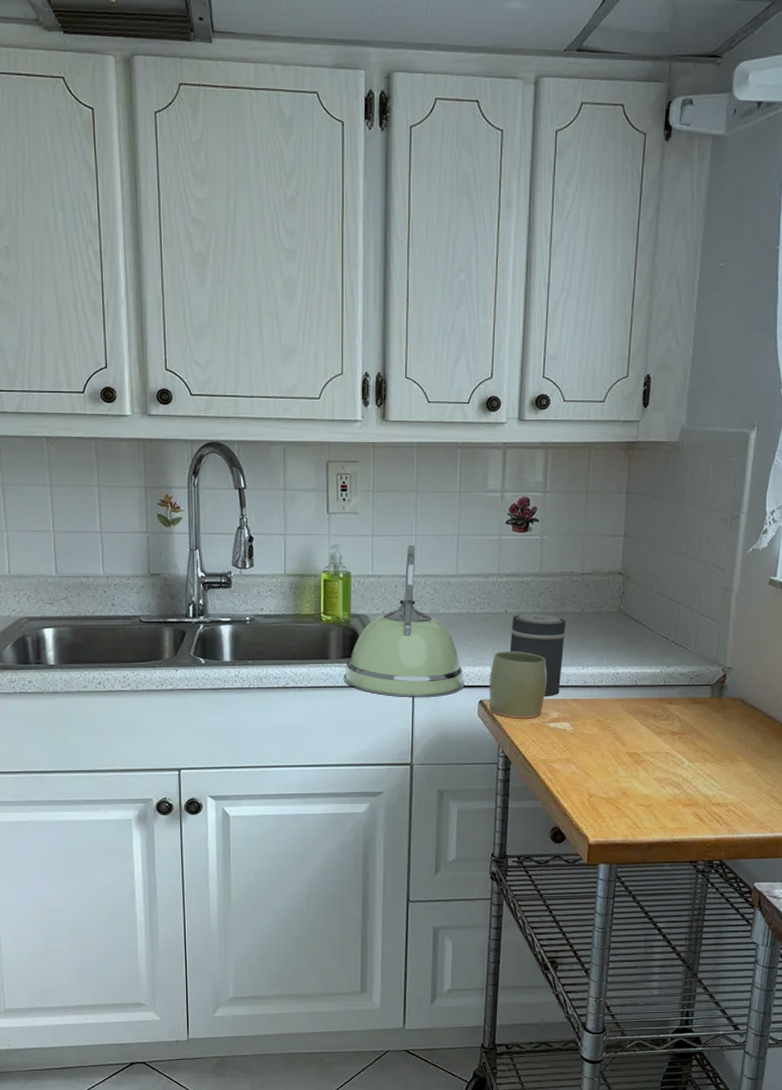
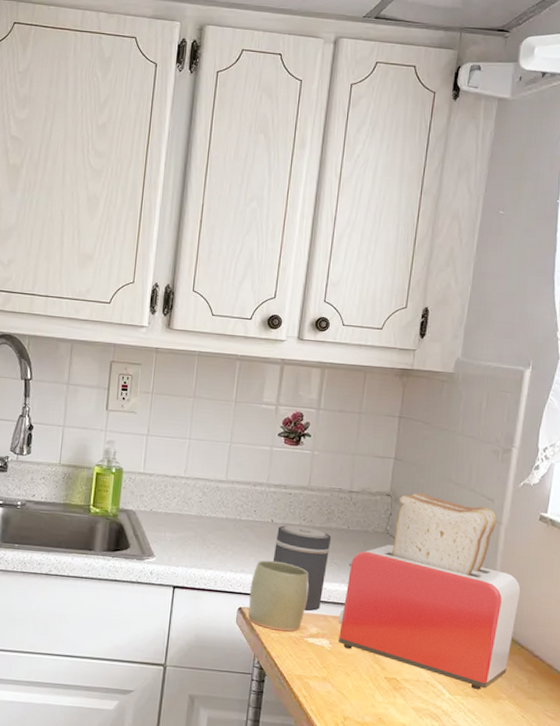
kettle: present [343,544,465,697] -> none [105,447,225,599]
toaster: none [578,568,753,755] -> present [338,492,521,689]

